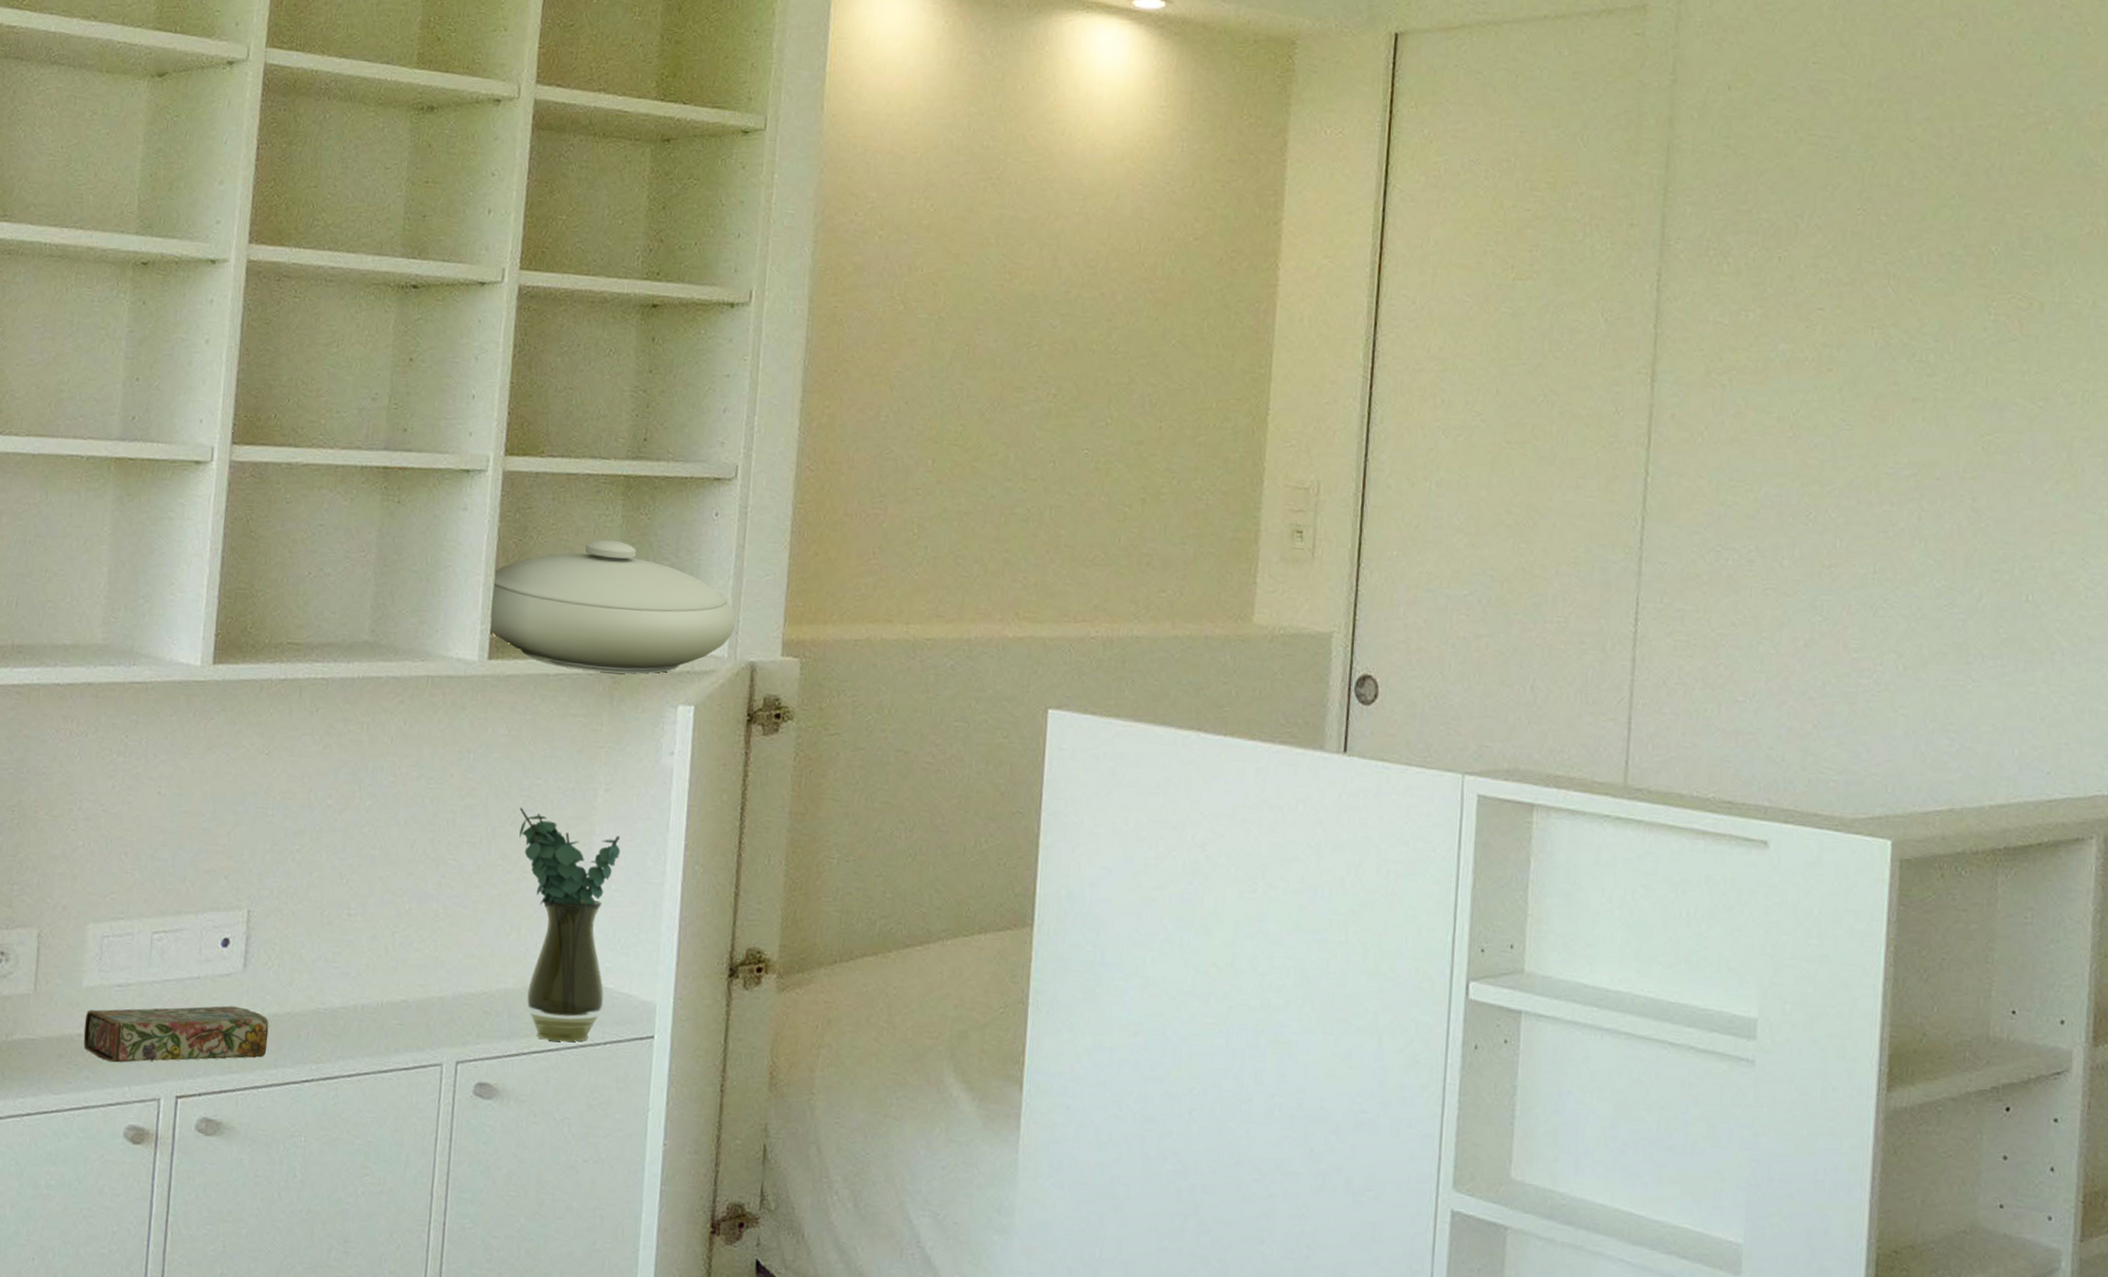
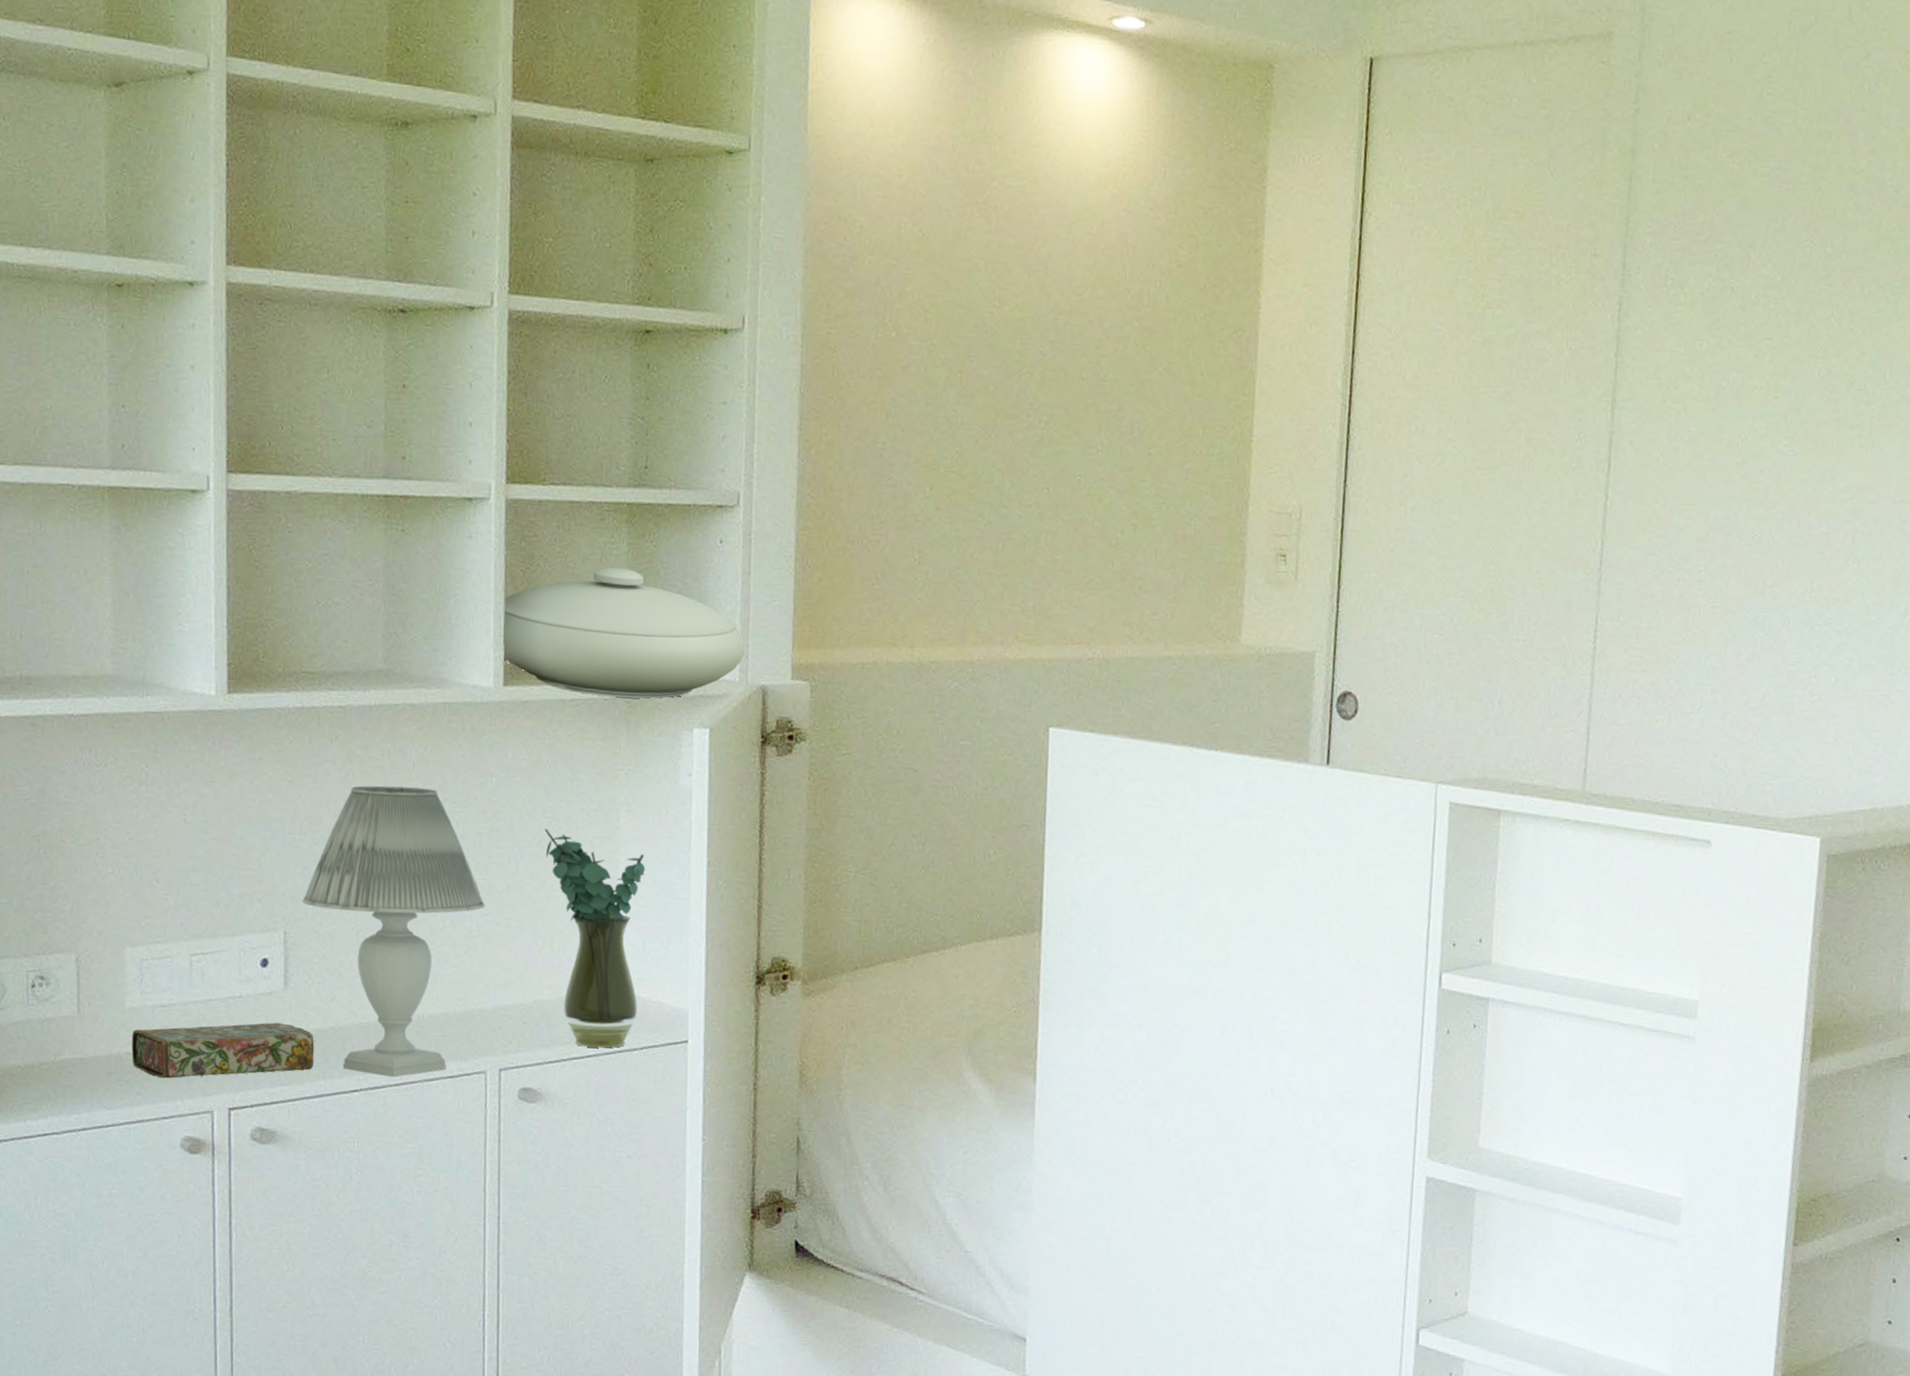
table lamp: none [269,760,454,1068] -> present [303,786,485,1078]

